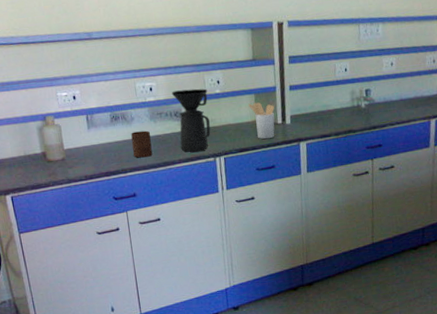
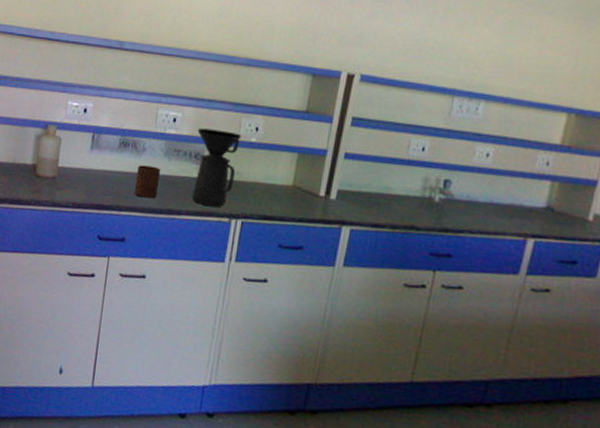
utensil holder: present [248,102,275,139] -> none [287,163,320,213]

